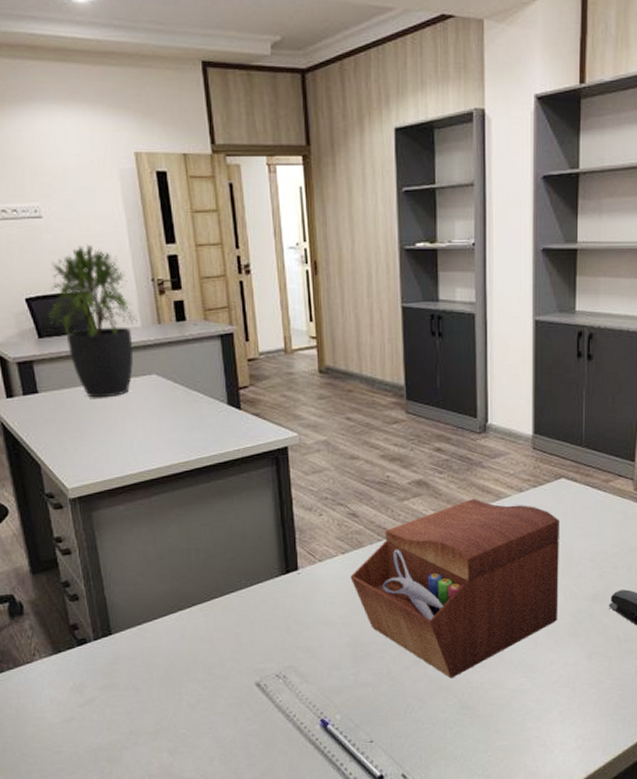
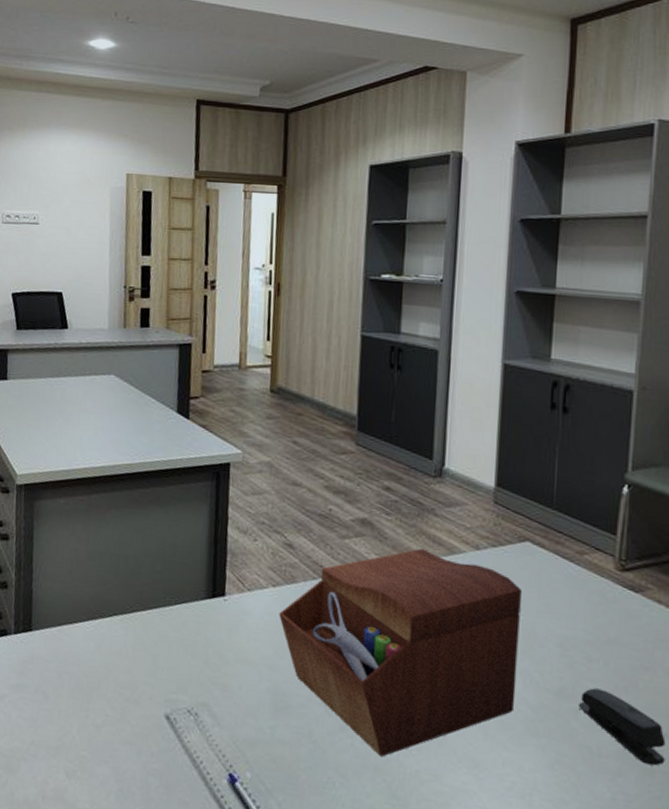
potted plant: present [46,244,138,398] -> none [27,250,106,392]

